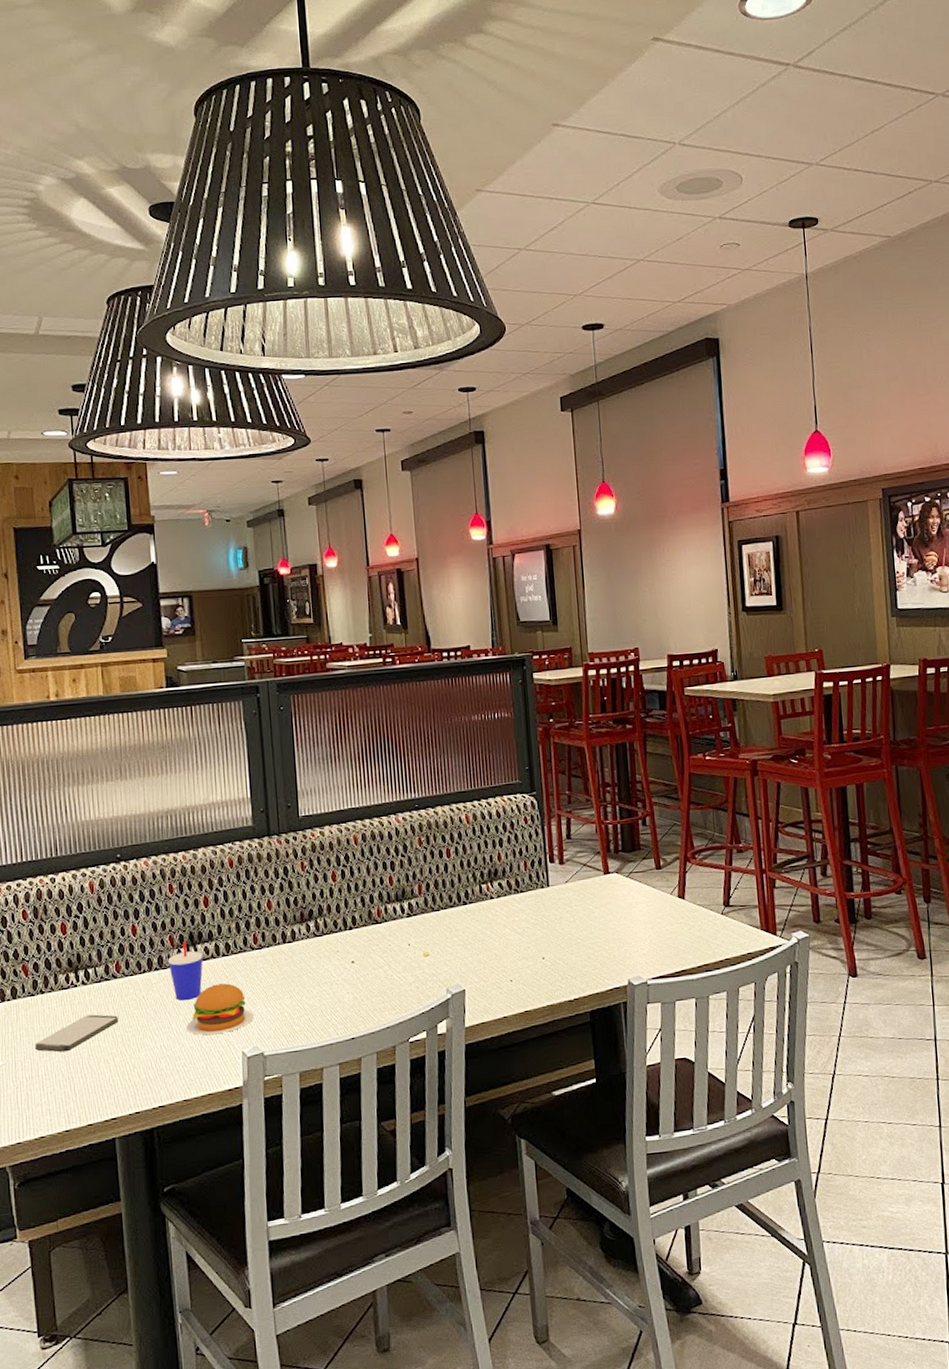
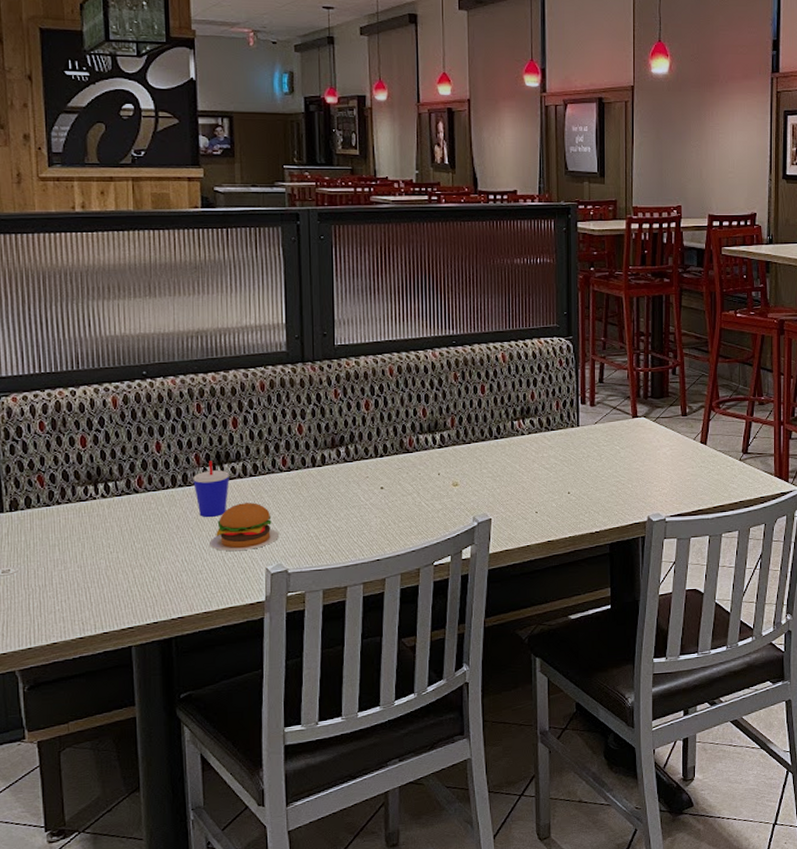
smartphone: present [35,1014,118,1052] -> none [49,527,139,562]

